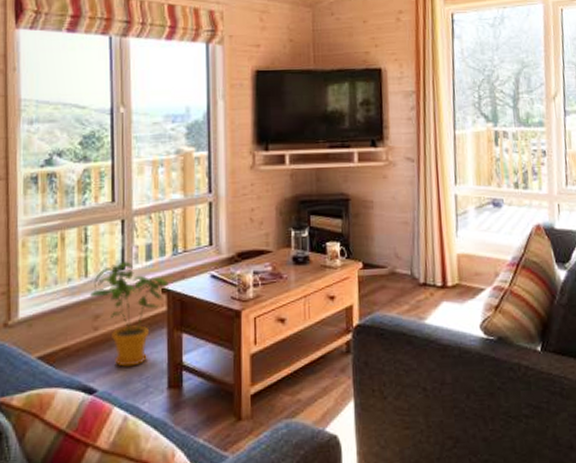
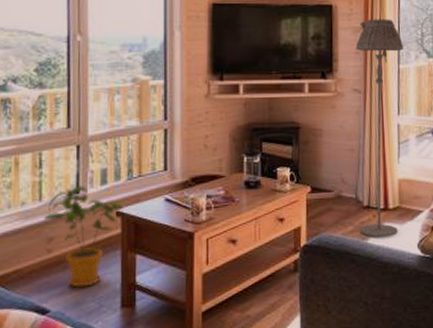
floor lamp: none [407,81,460,317] -> present [355,19,404,237]

